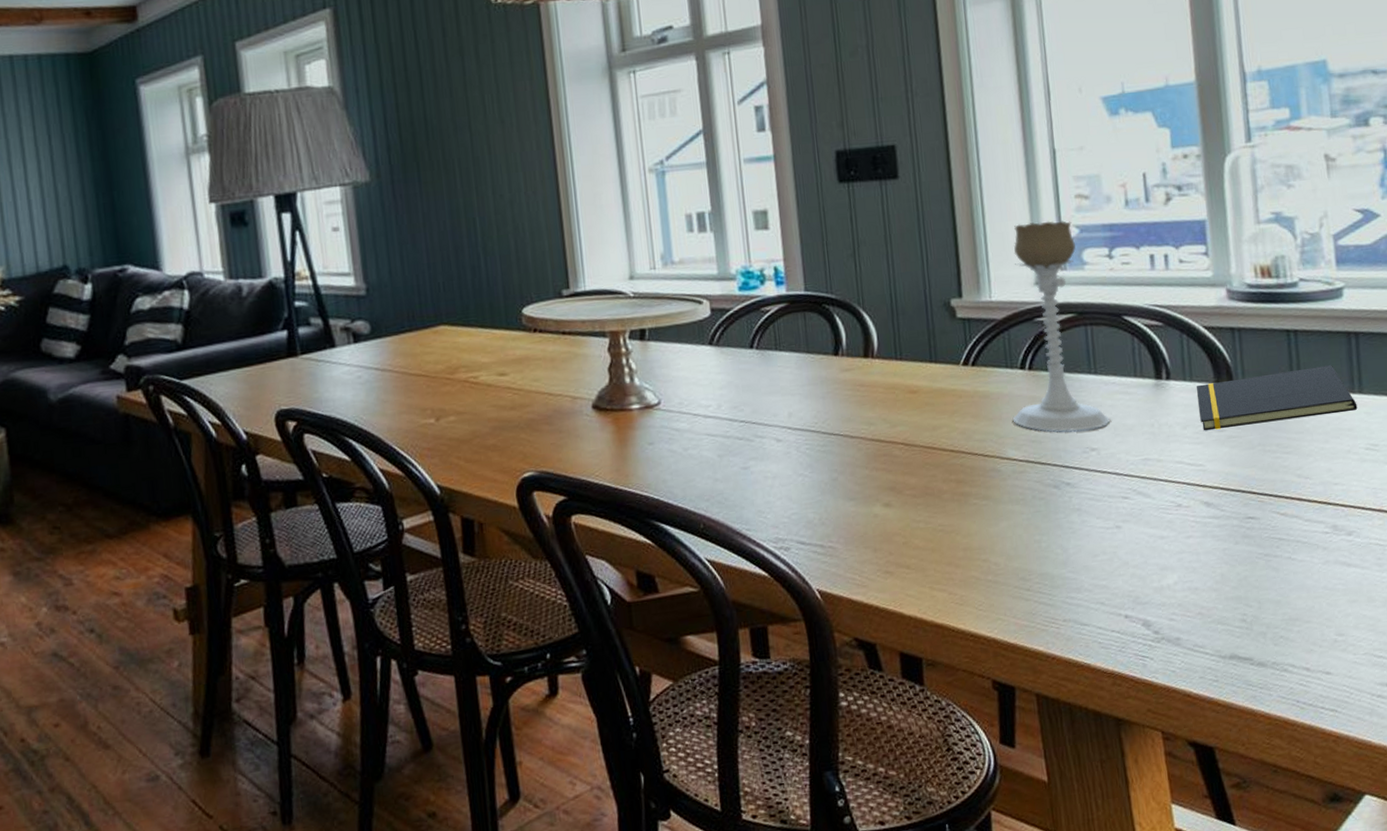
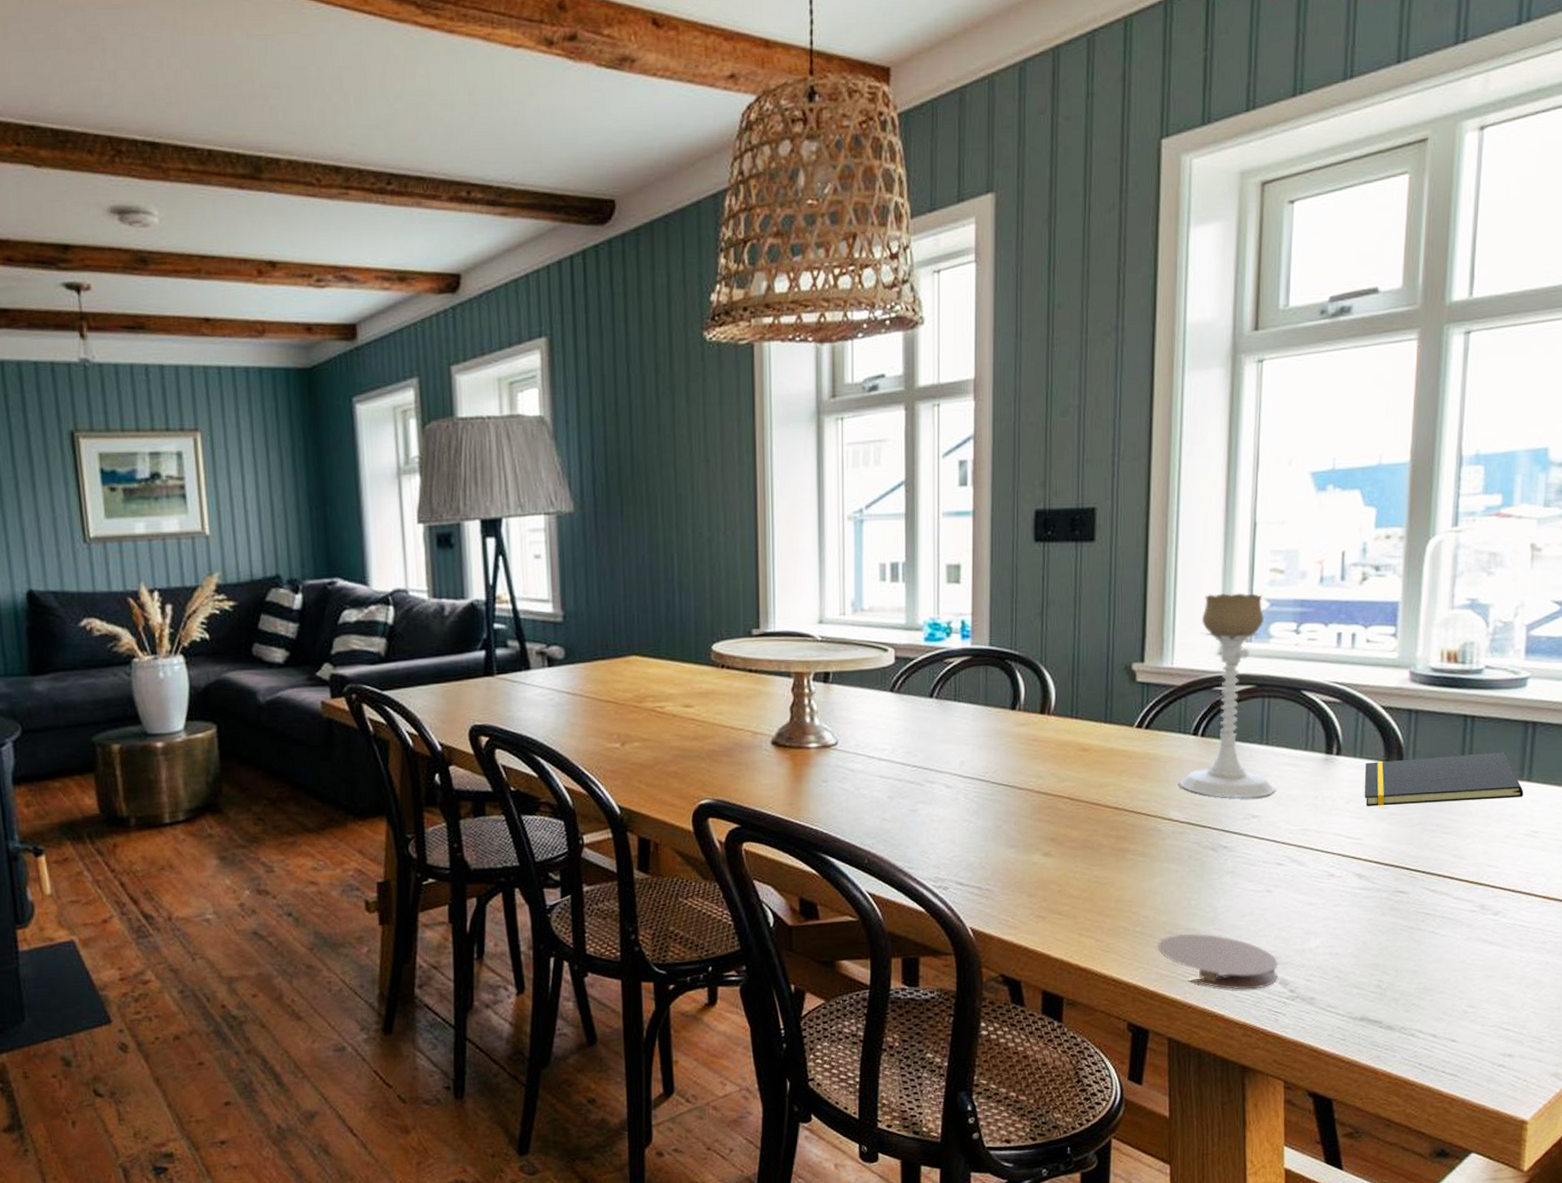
coaster: none [1013,577,1140,636] -> present [1158,933,1278,990]

